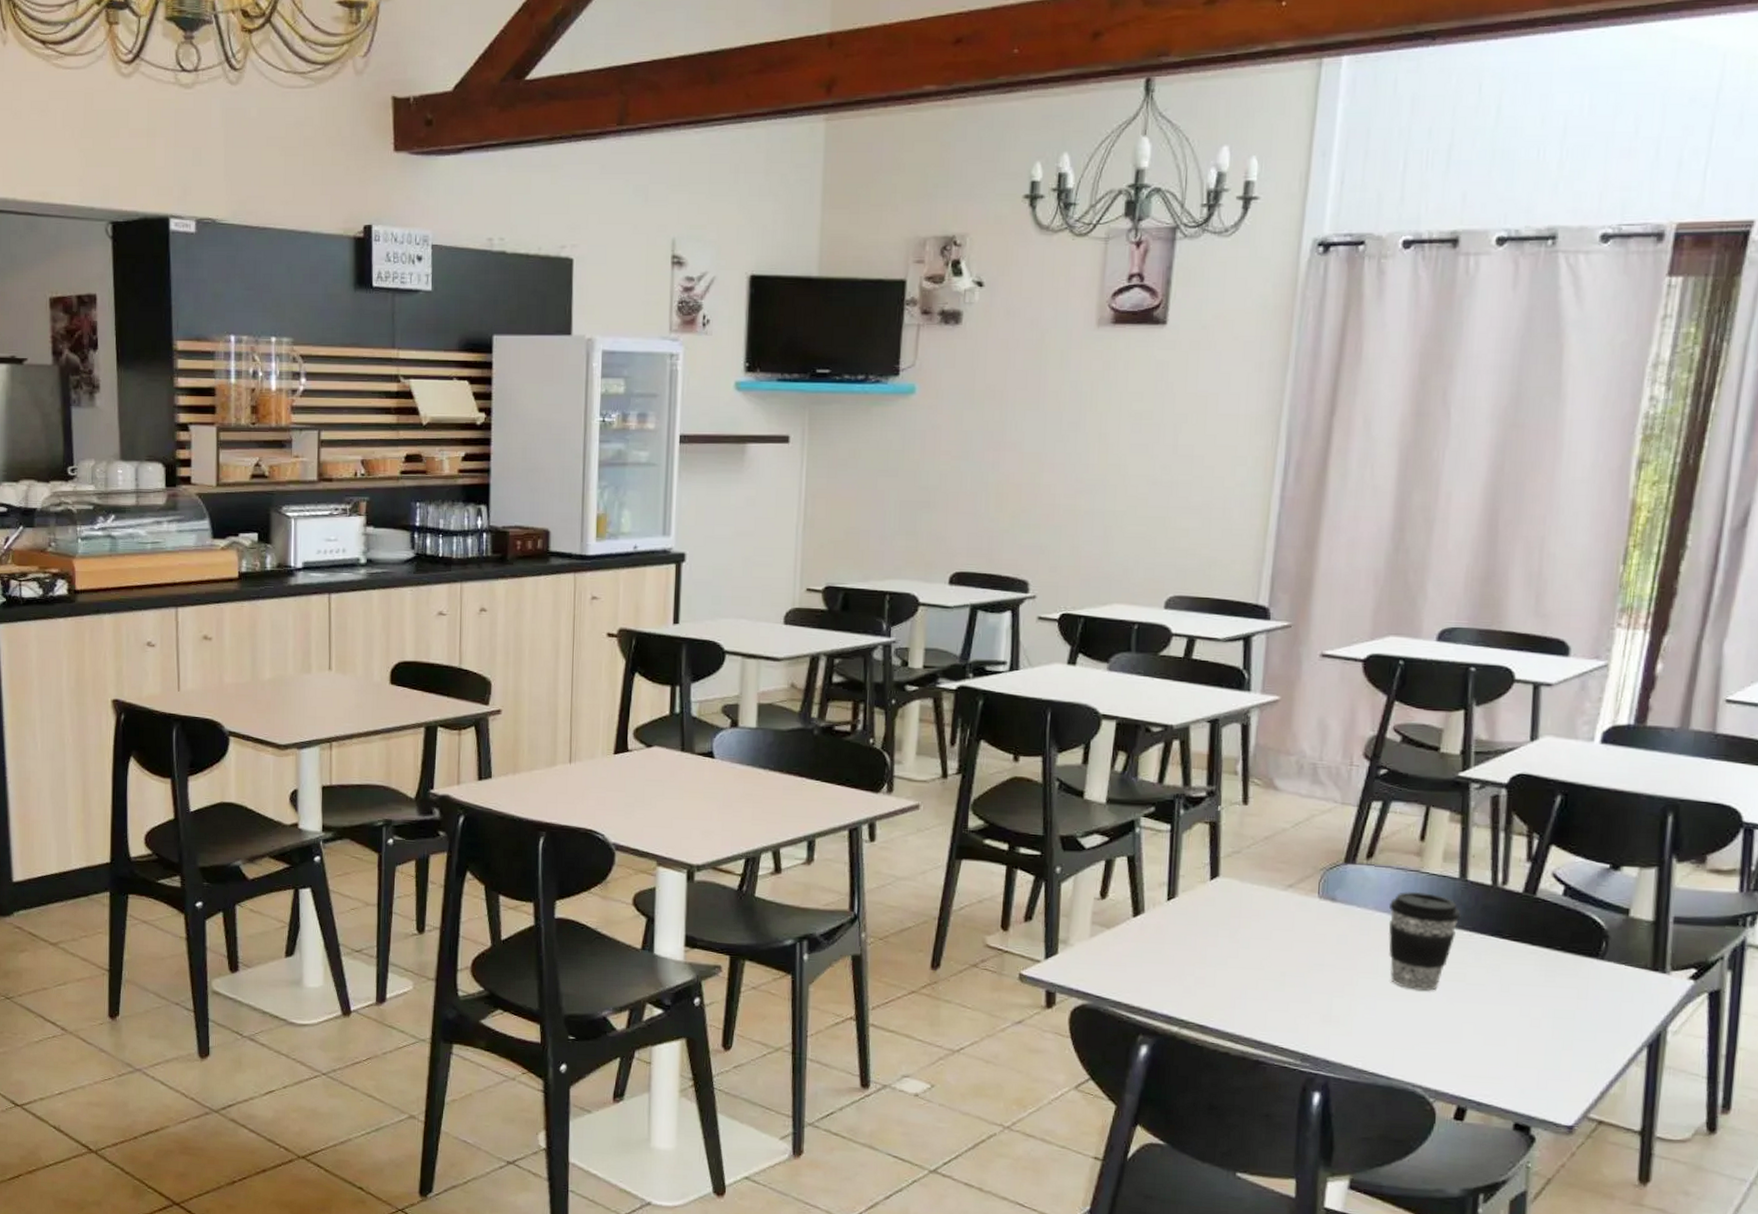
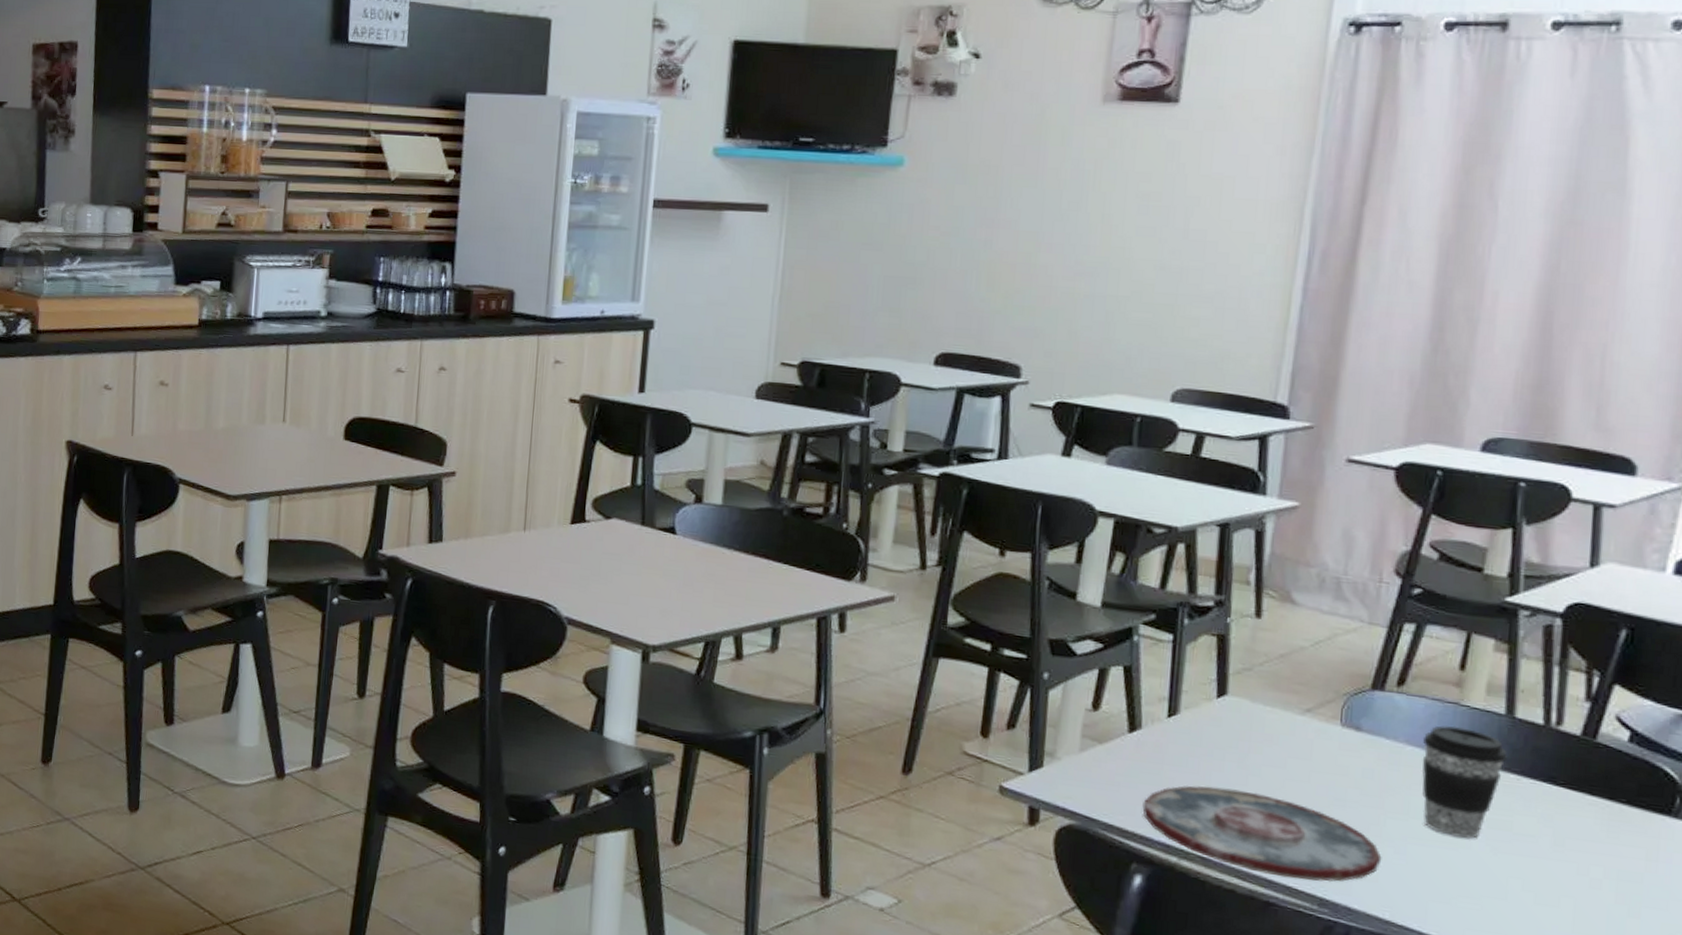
plate: none [1147,960,1355,1039] -> present [1142,785,1382,882]

